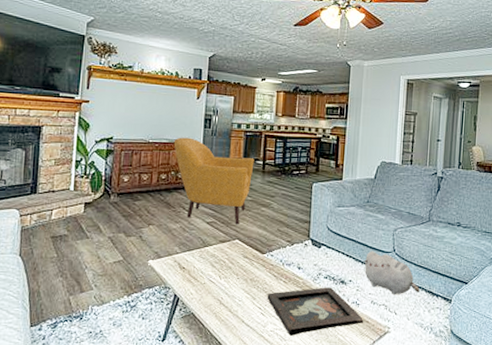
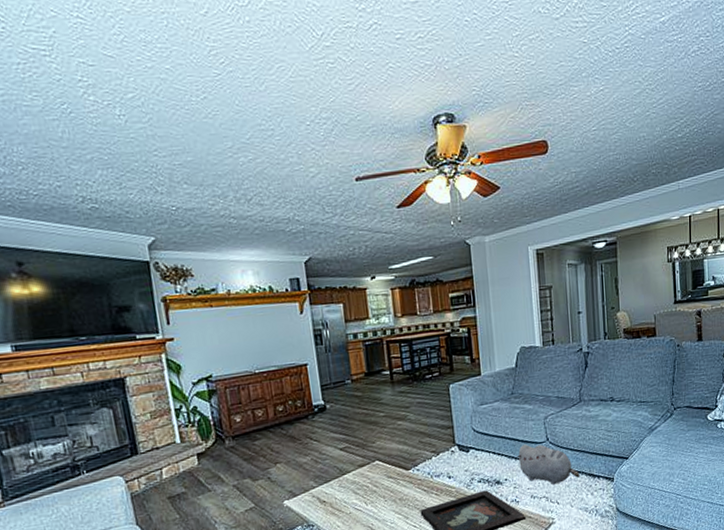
armchair: present [173,137,255,225] -> none [283,359,381,448]

